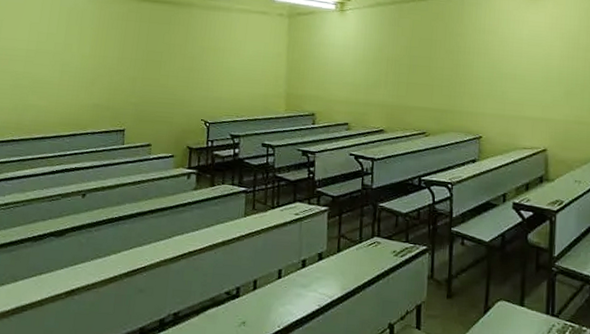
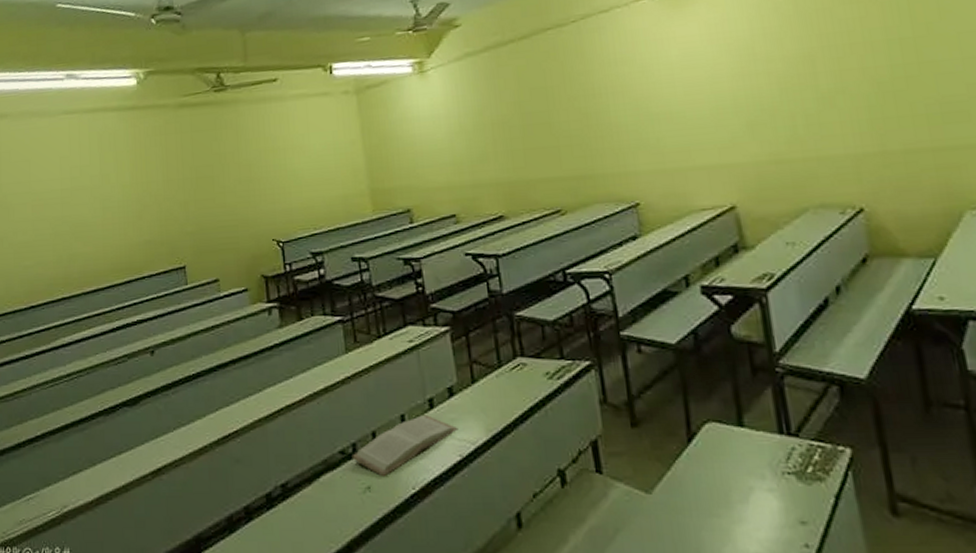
book: none [234,271,321,316] -> present [352,415,459,478]

